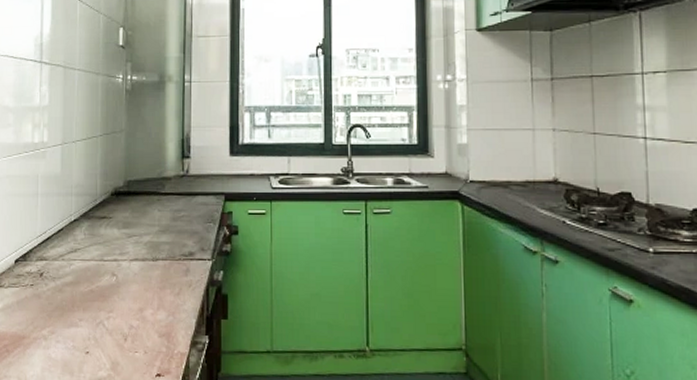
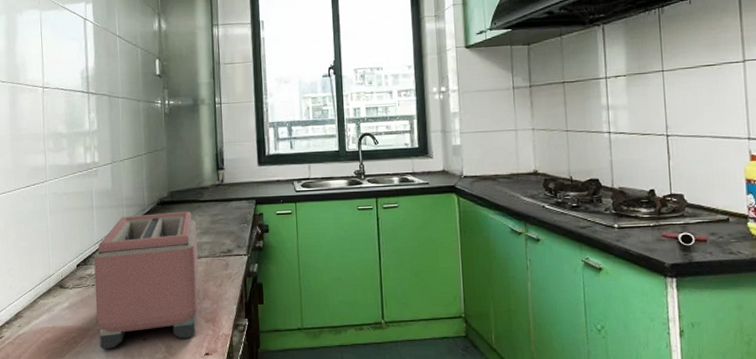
toaster: none [33,204,155,363] -> present [94,211,199,350]

